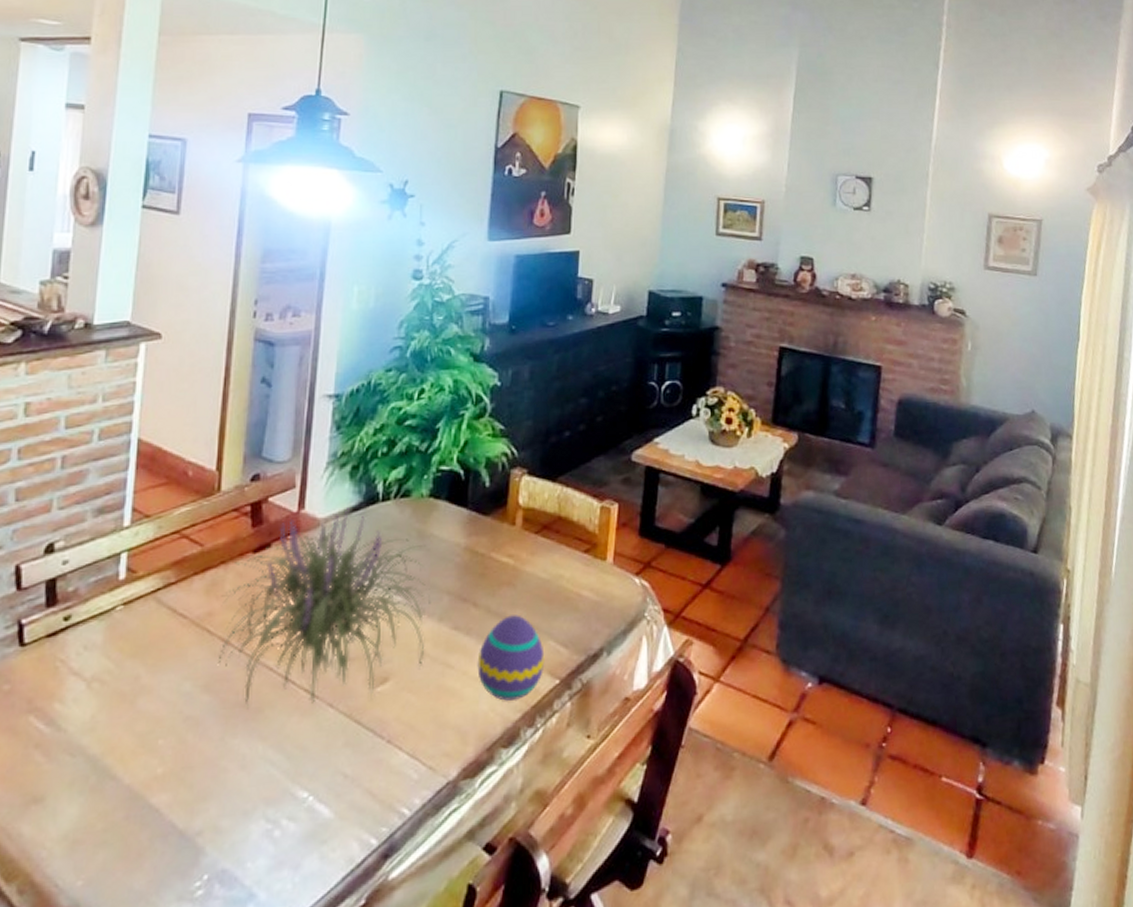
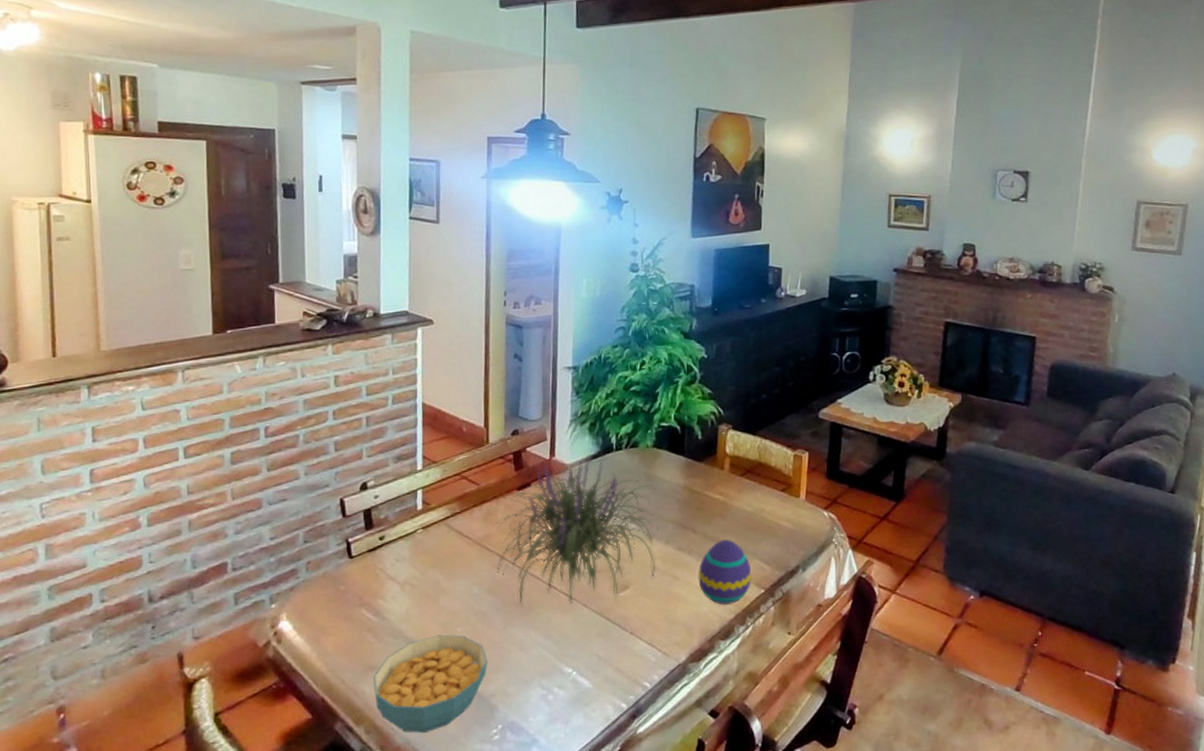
cereal bowl: none [36,749,197,891] -> present [373,634,488,734]

